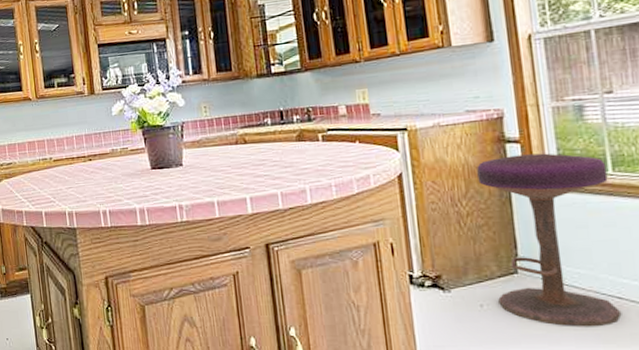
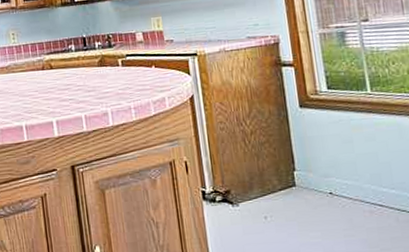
stool: present [477,153,622,327] -> none [258,75,383,234]

